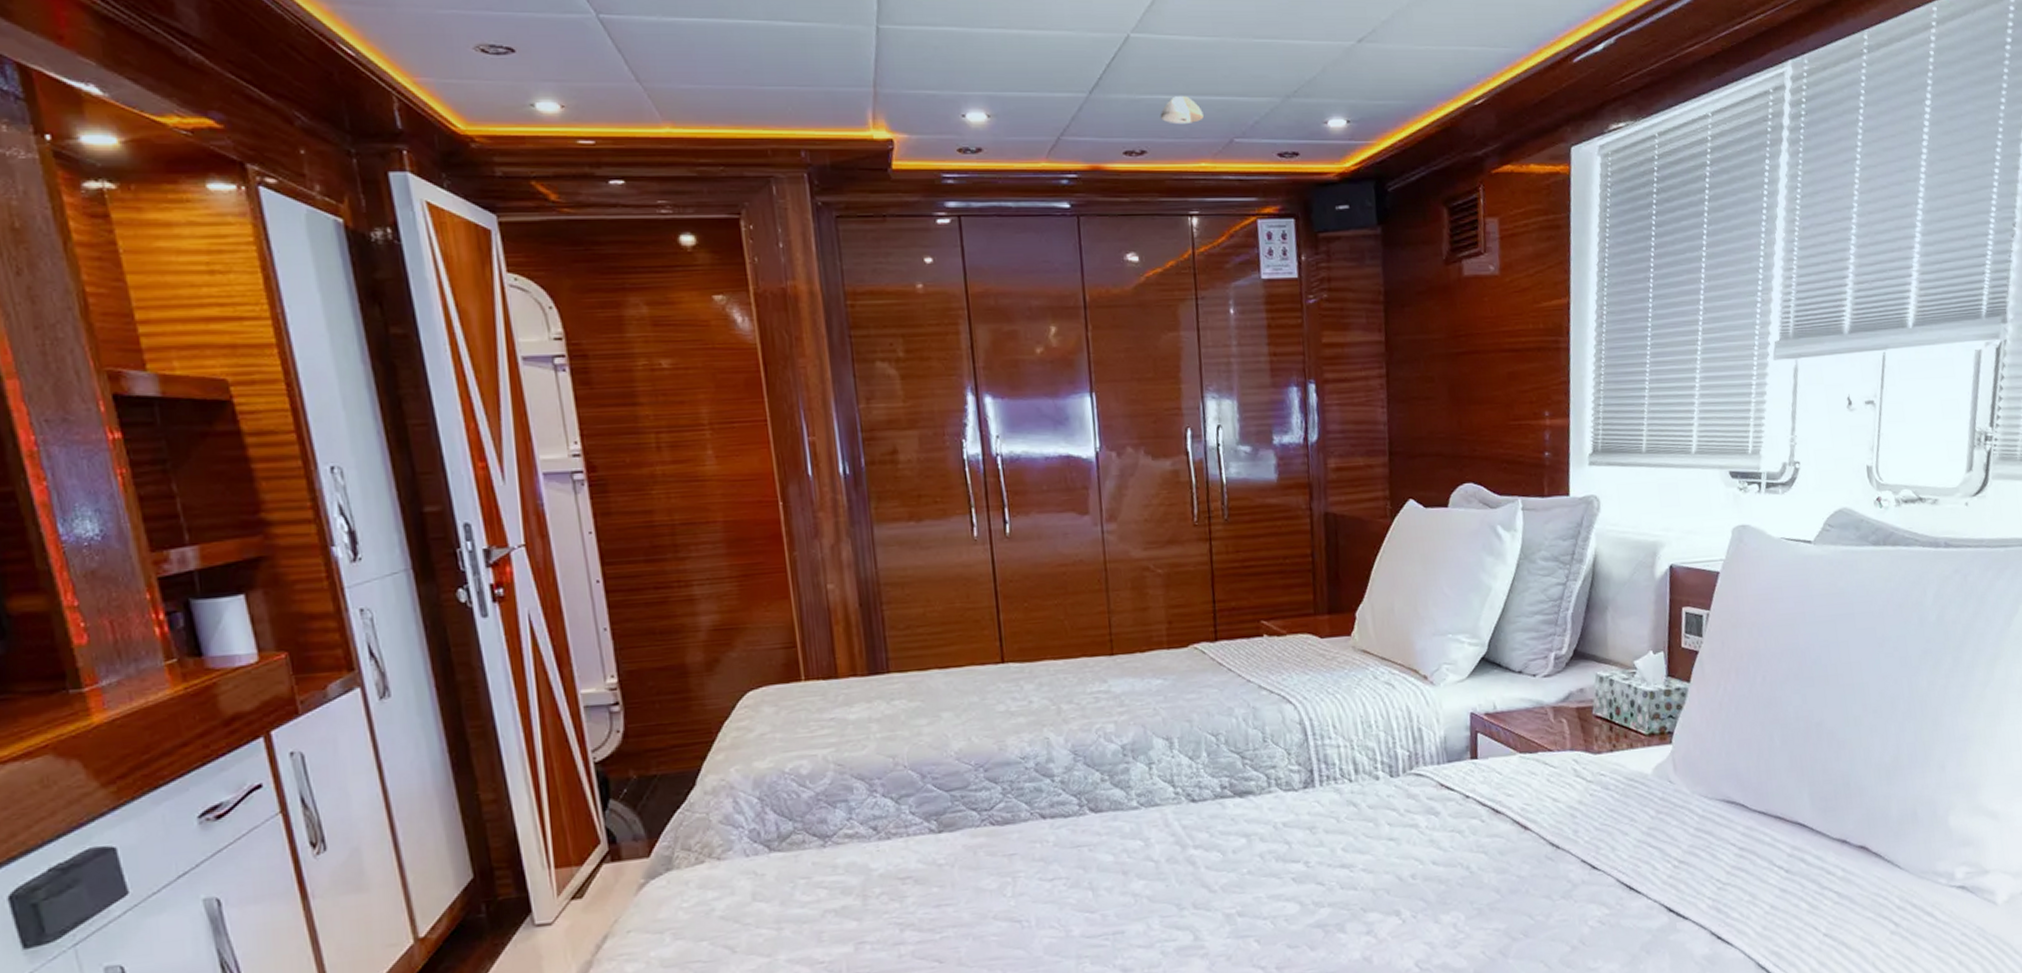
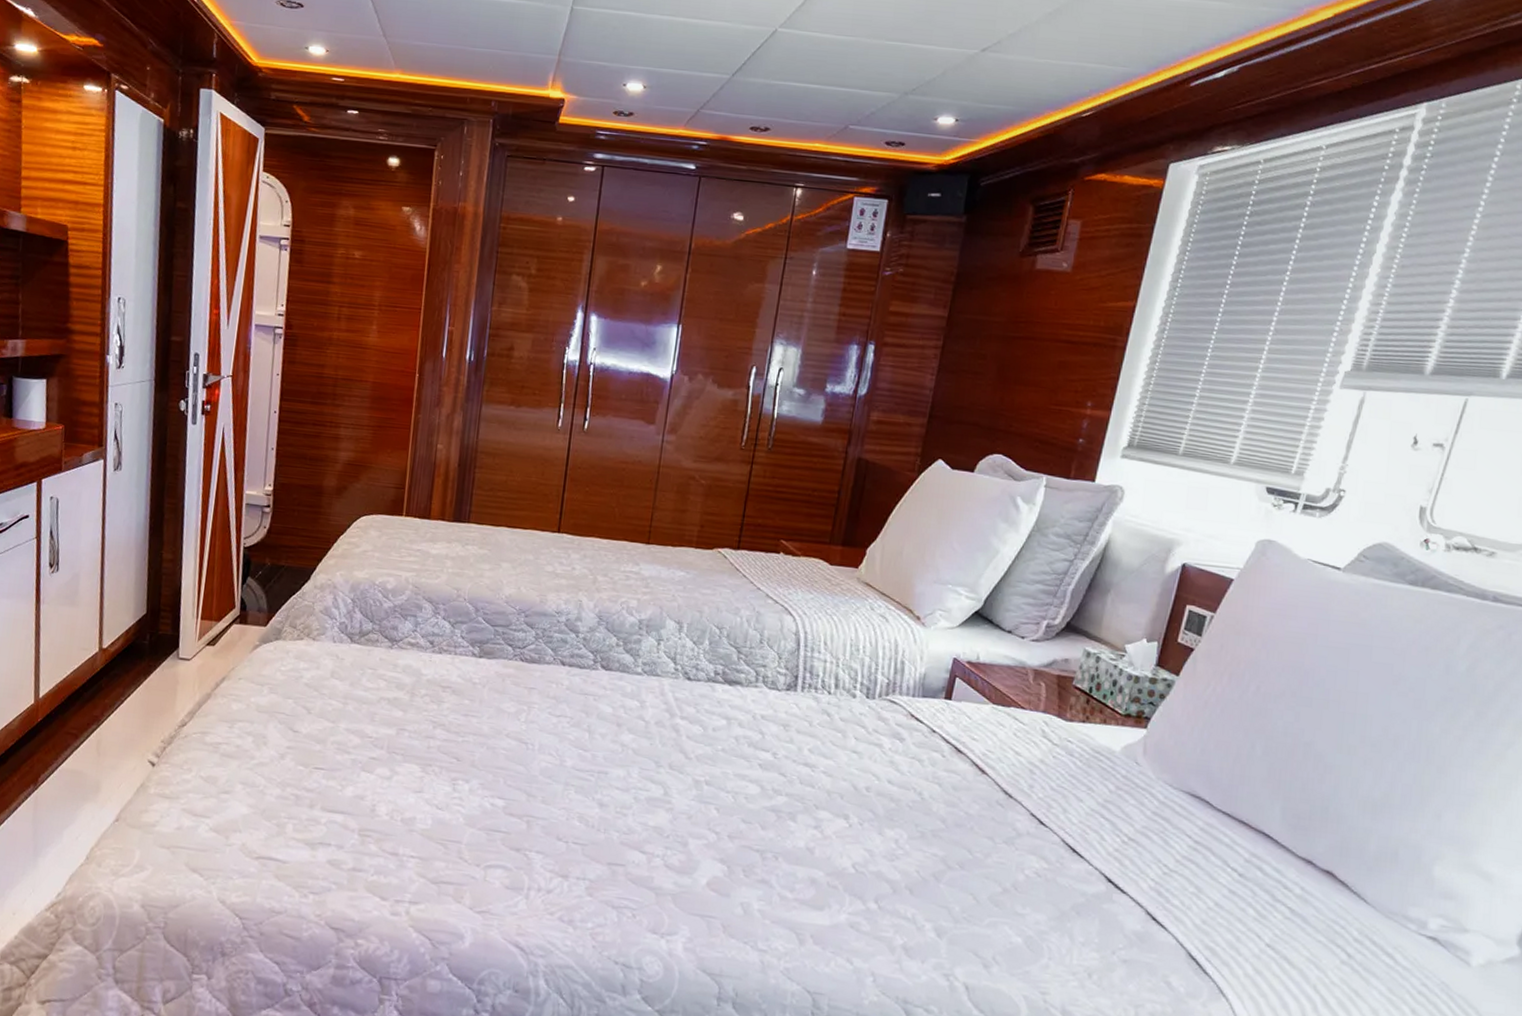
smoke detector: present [1160,96,1204,125] -> none [788,84,827,109]

